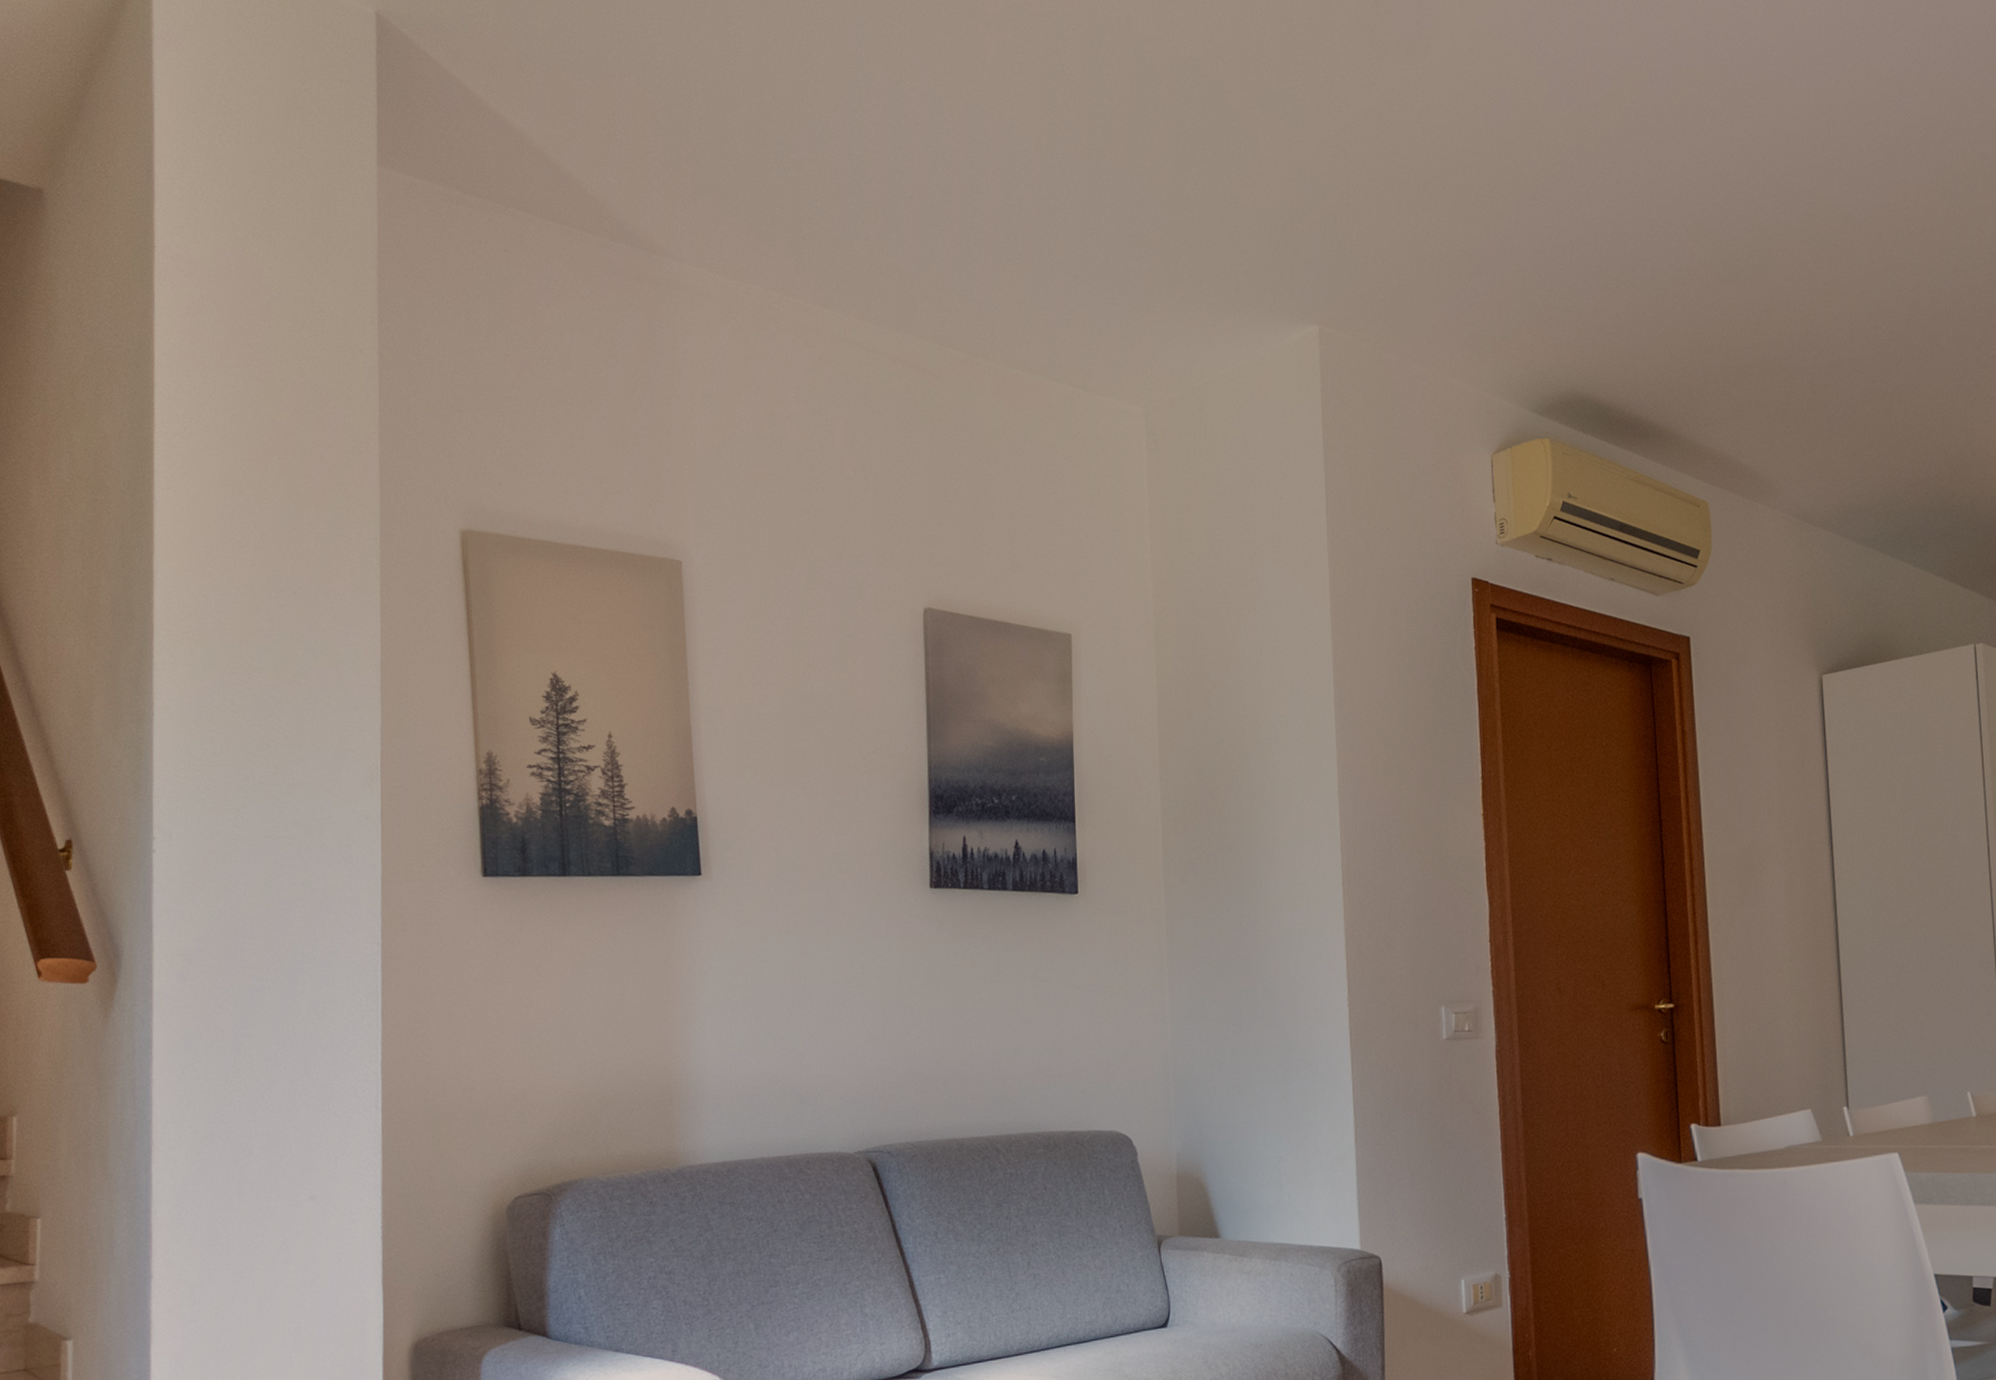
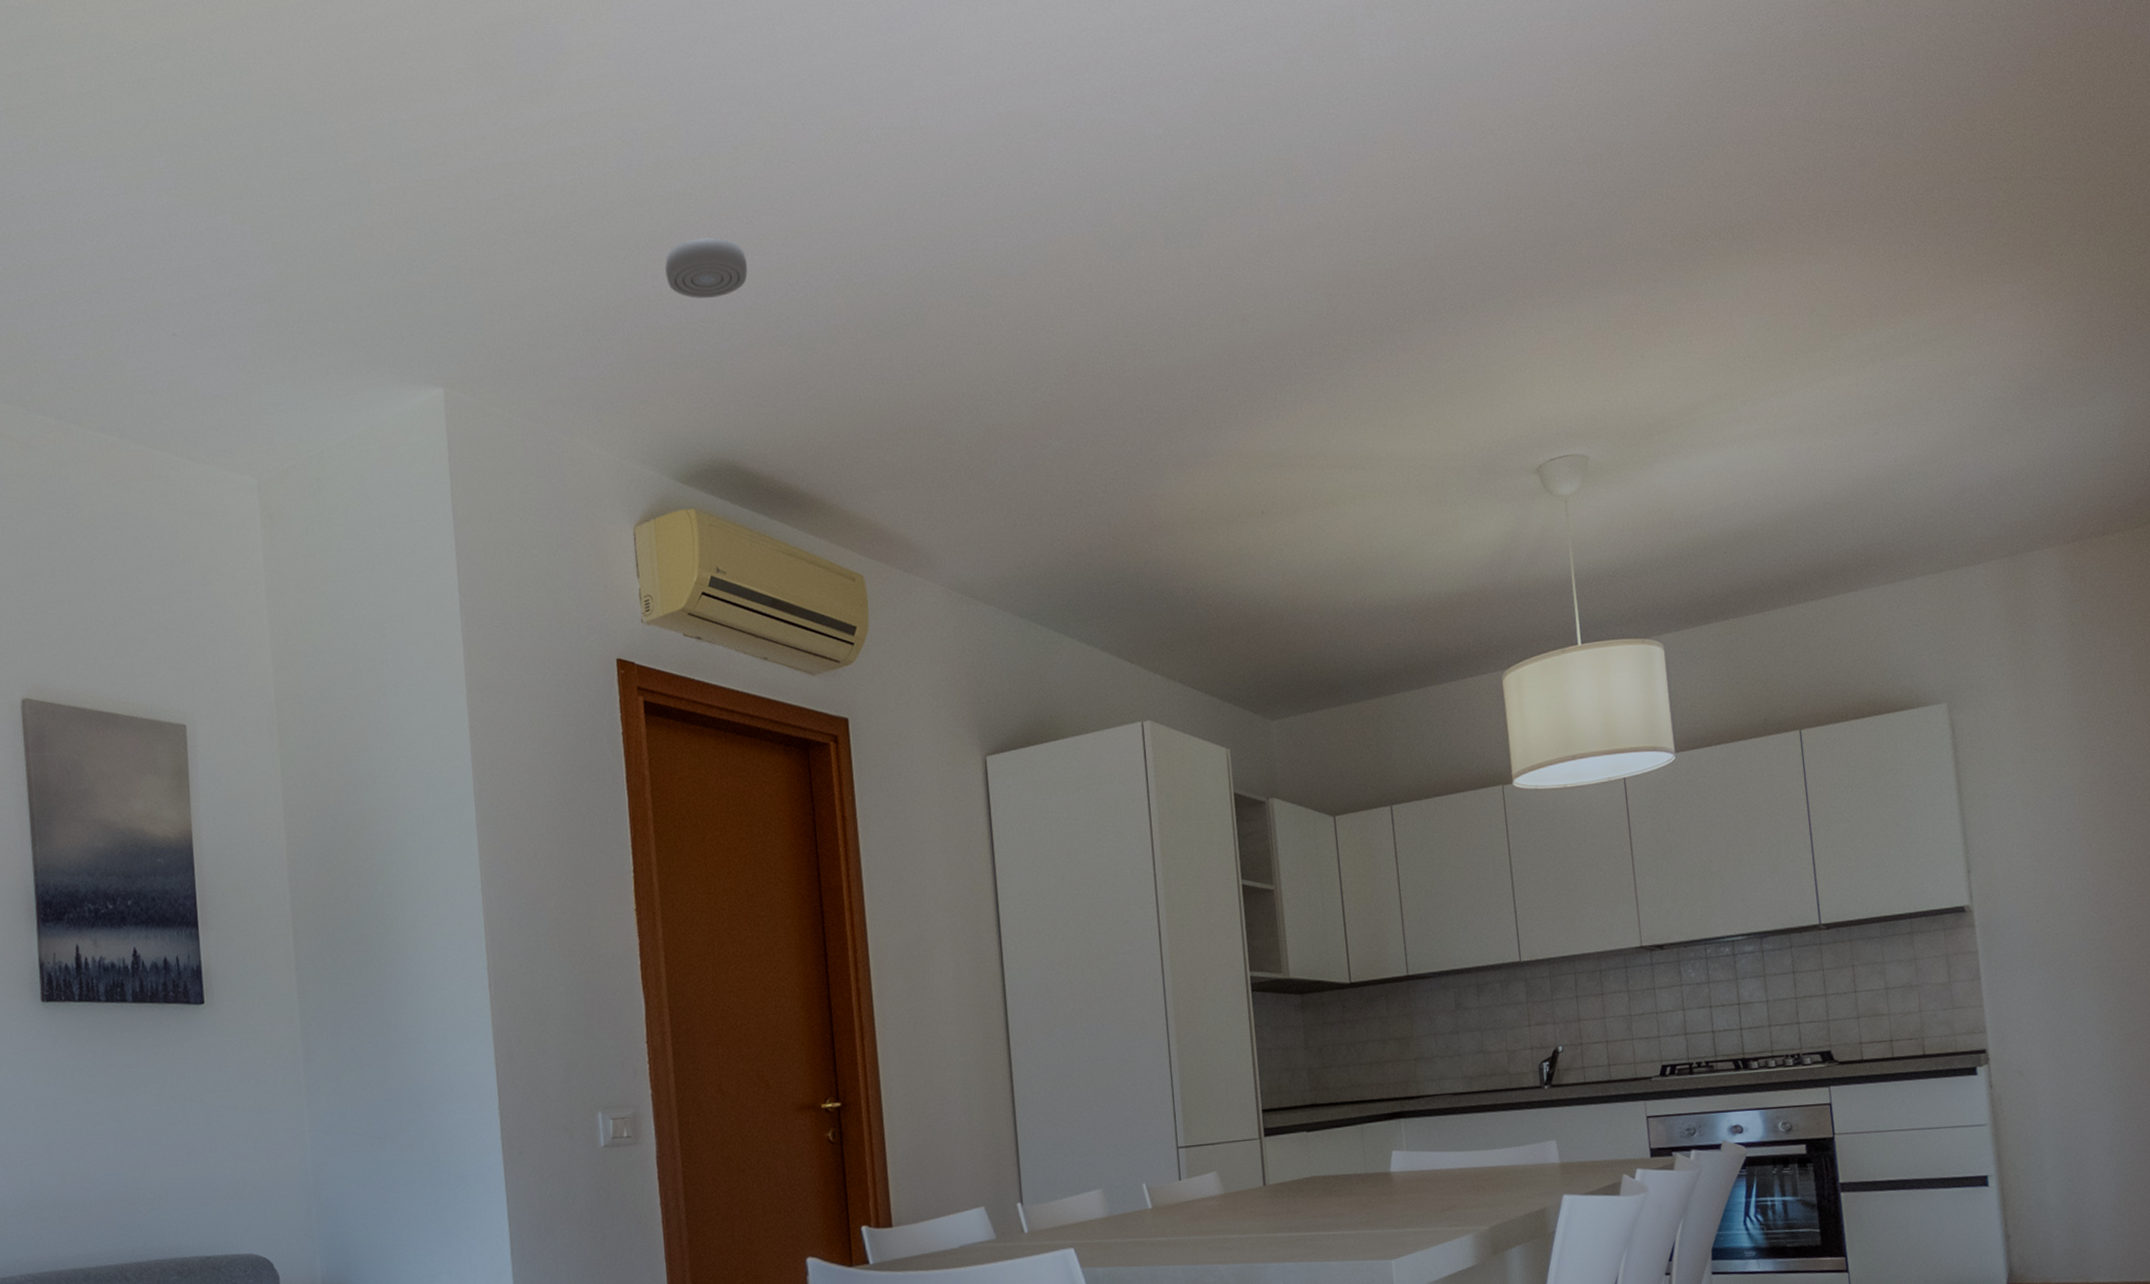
smoke detector: none [1528,186,1605,243] -> present [665,237,748,298]

